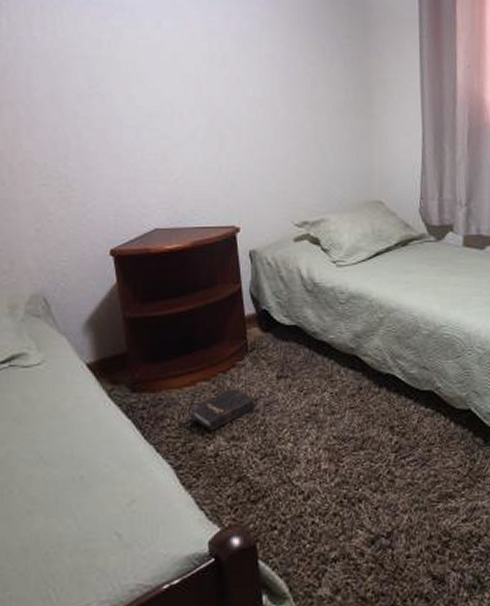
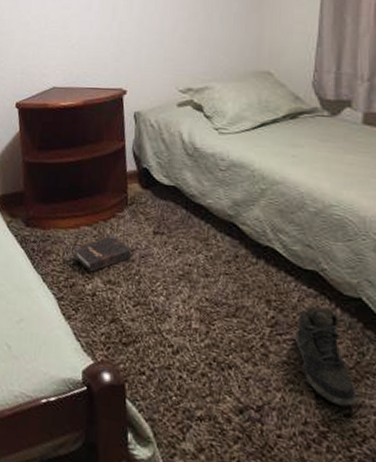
sneaker: none [417,423,472,513] -> present [295,306,357,406]

